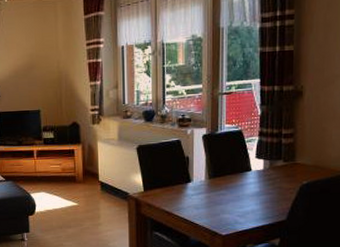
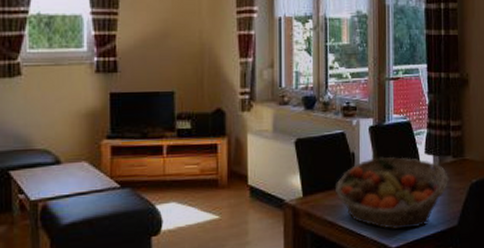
fruit basket: none [171,161,279,221] -> present [334,157,449,230]

